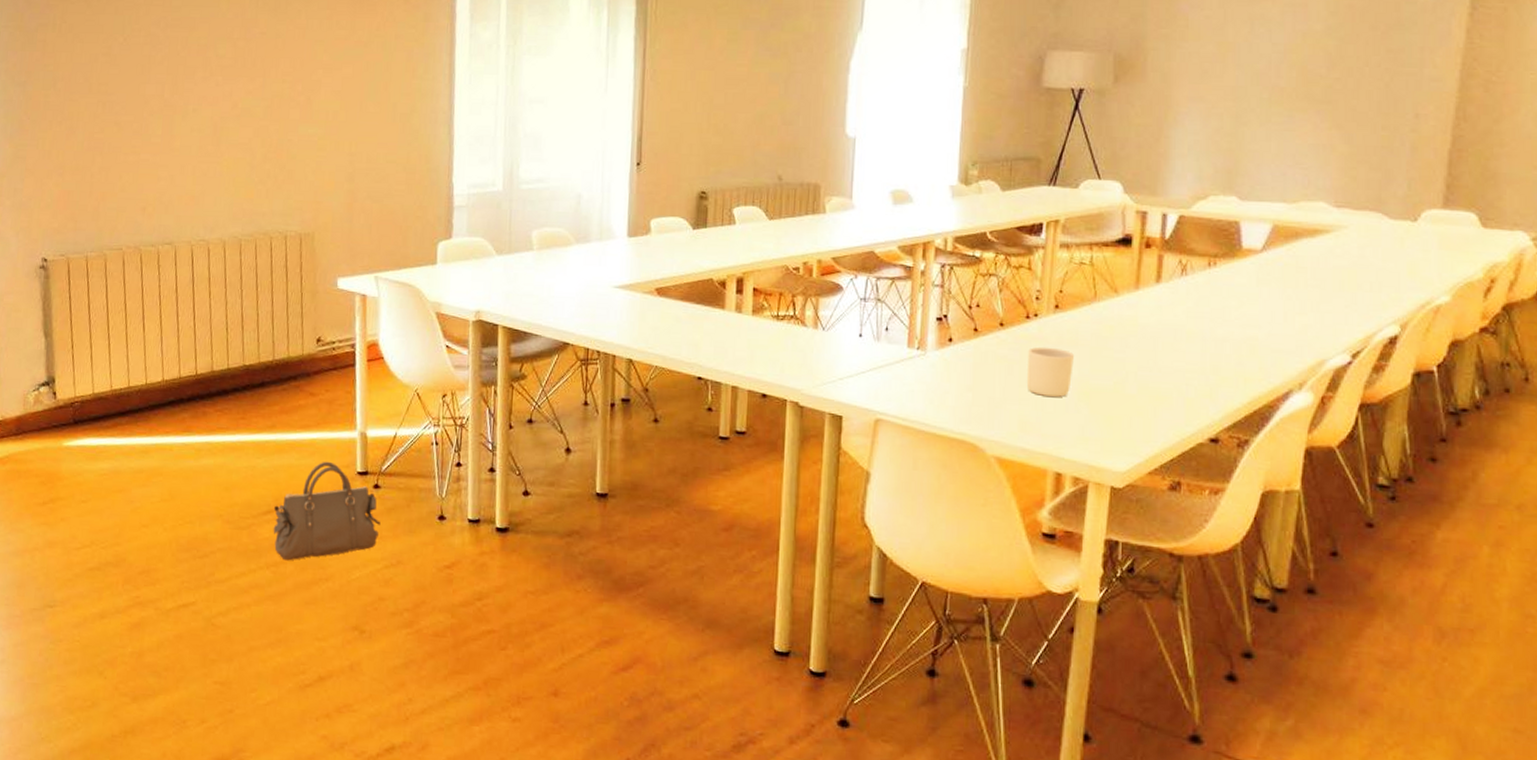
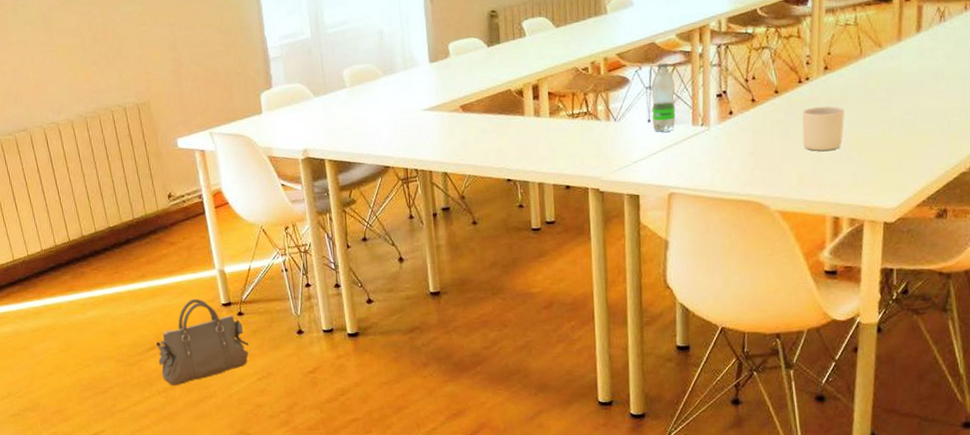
bottle: none [864,274,892,350] -> present [651,62,676,132]

